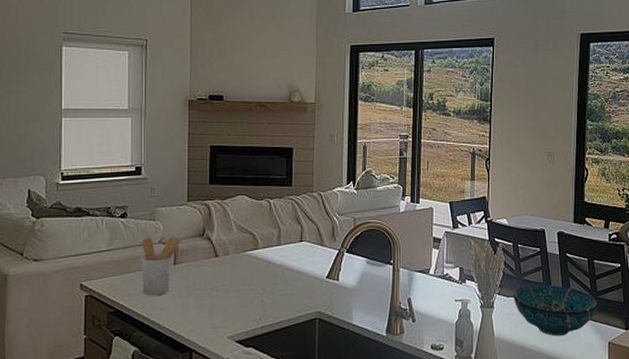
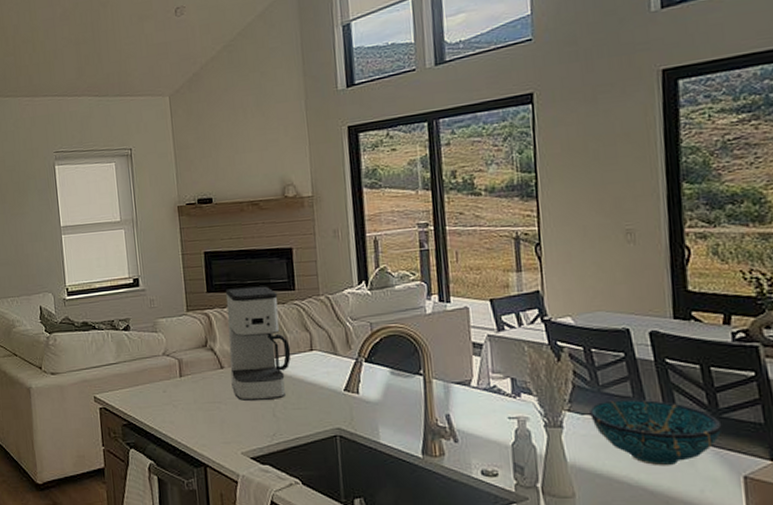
utensil holder: present [141,236,183,296] -> none [146,347,186,409]
coffee maker: none [224,181,283,288] -> present [225,286,291,402]

